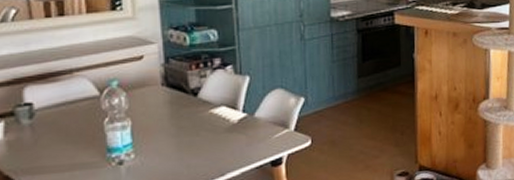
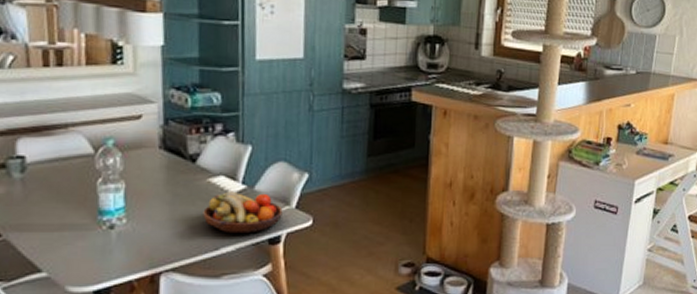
fruit bowl: none [207,119,282,160] -> present [203,191,283,234]

